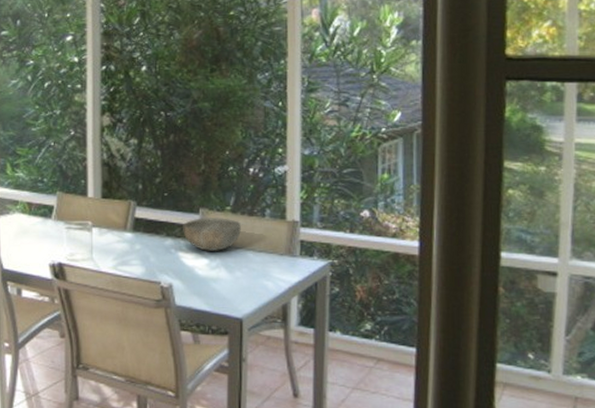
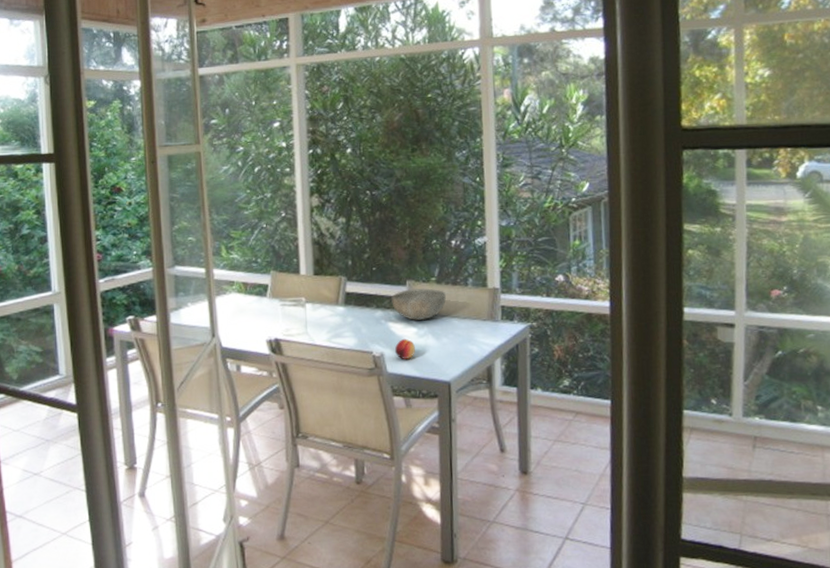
fruit: none [184,270,207,292] -> present [394,338,416,359]

